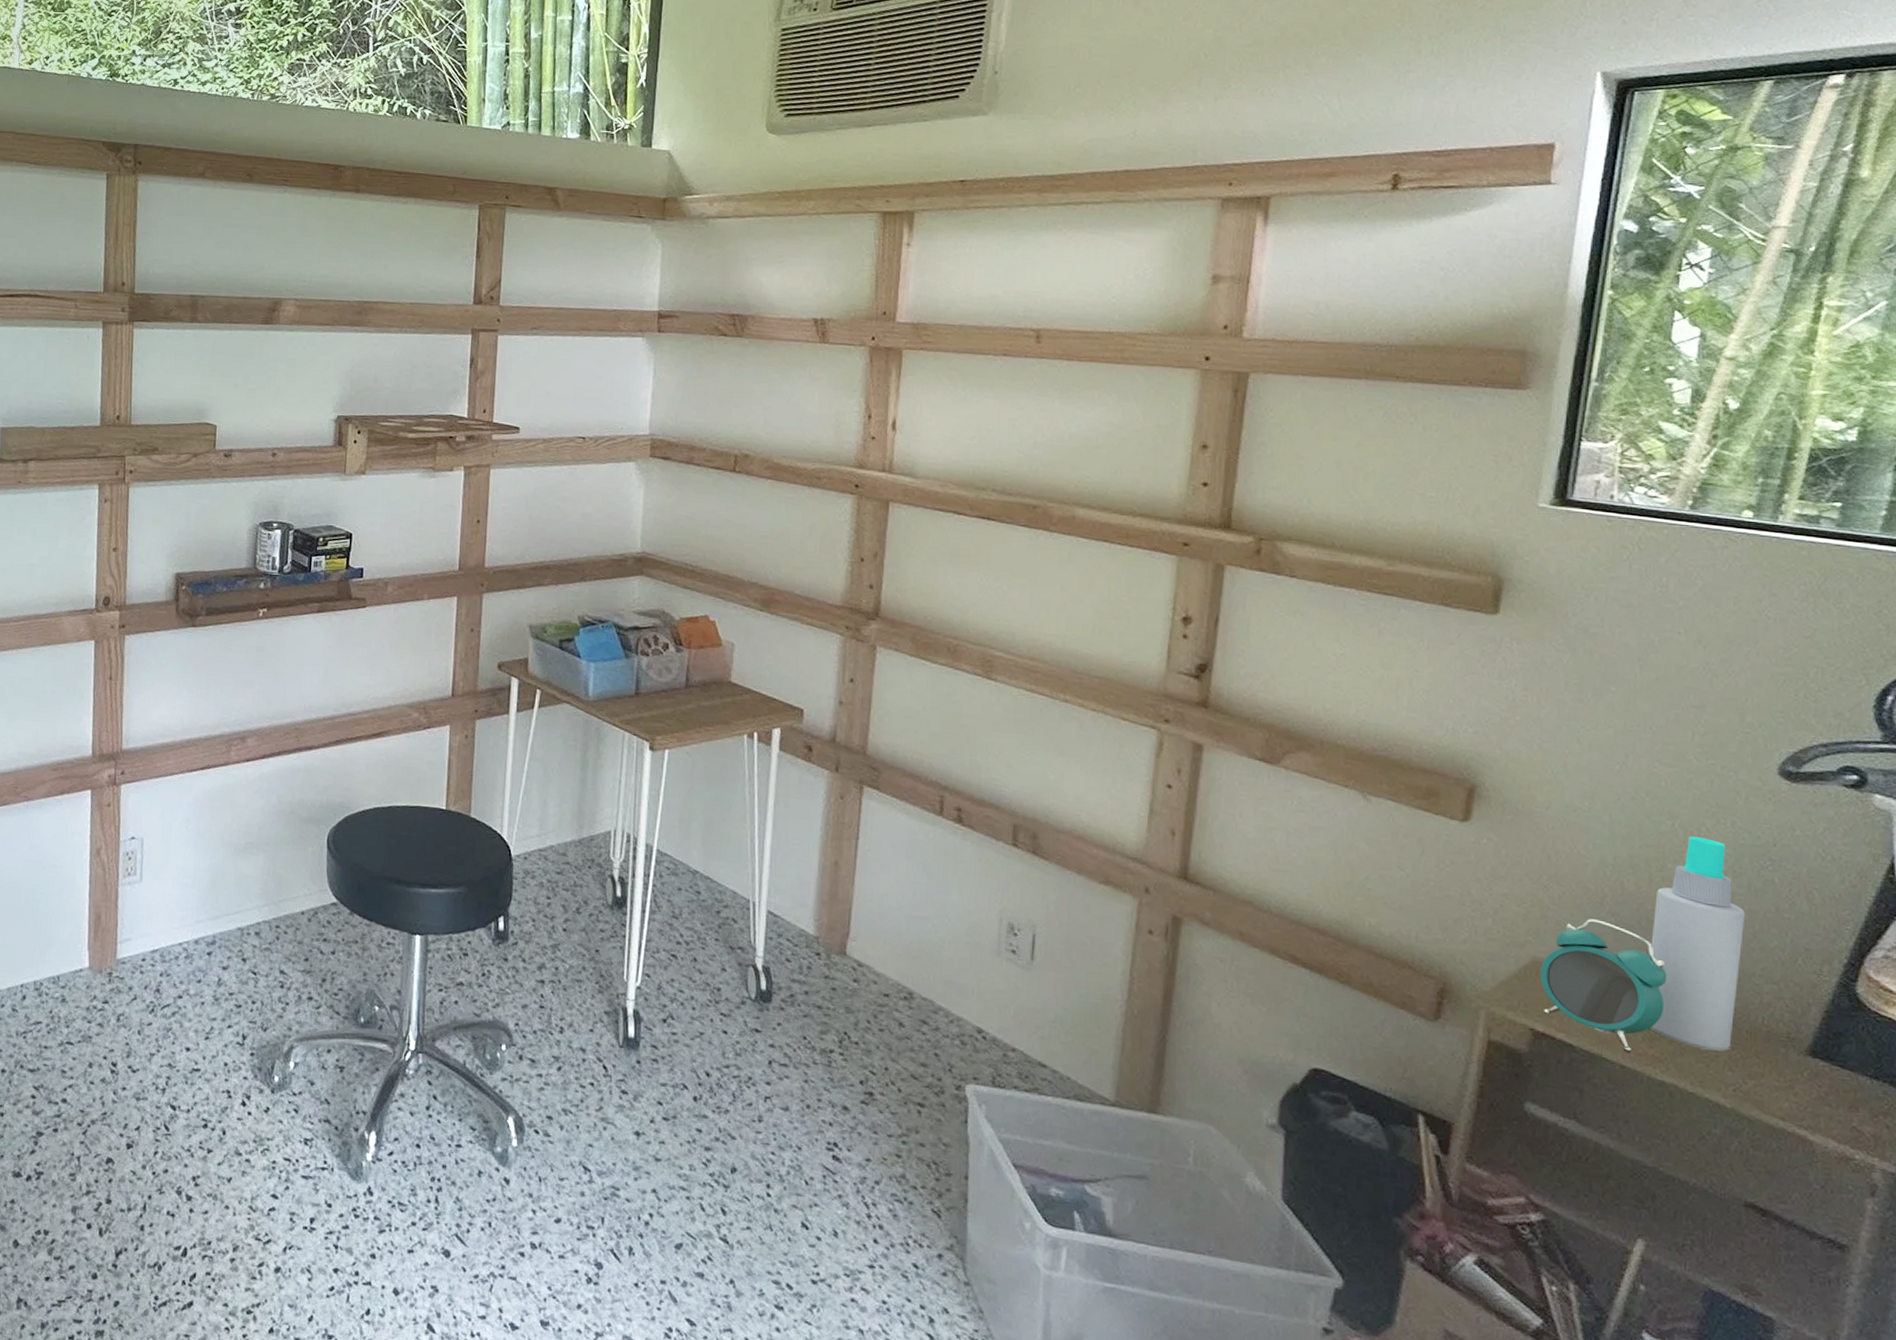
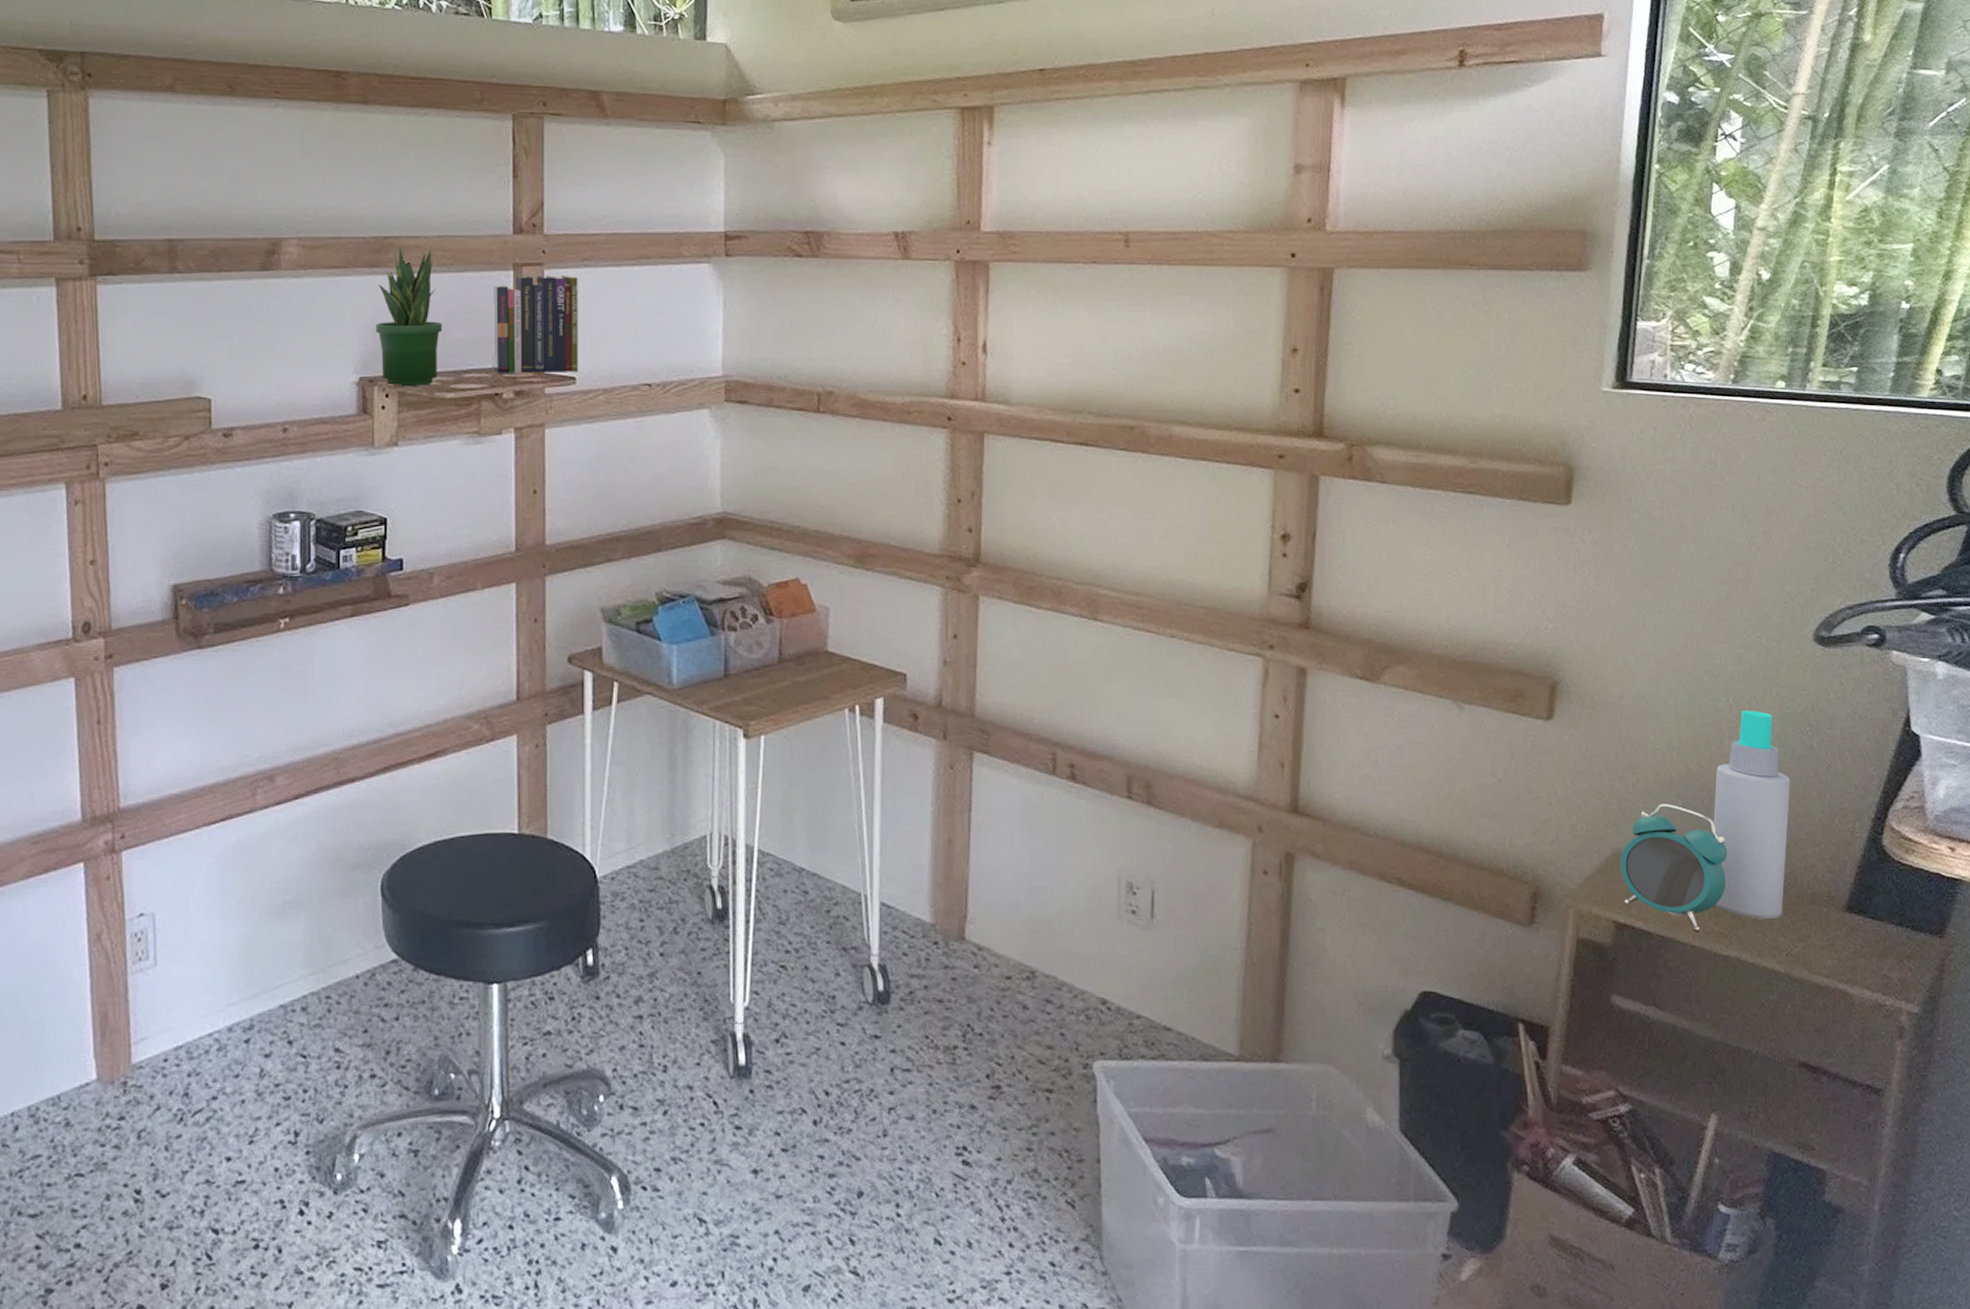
planter: none [353,311,409,426] -> present [376,247,442,386]
books: none [447,338,527,423] -> present [490,275,578,374]

